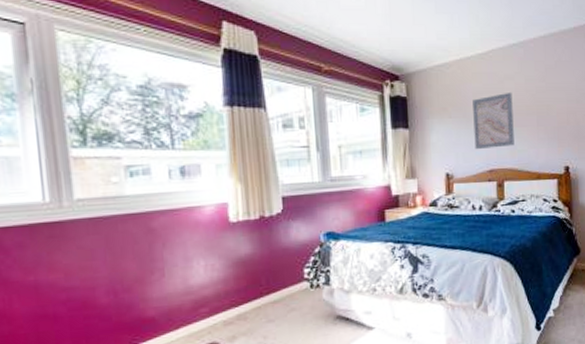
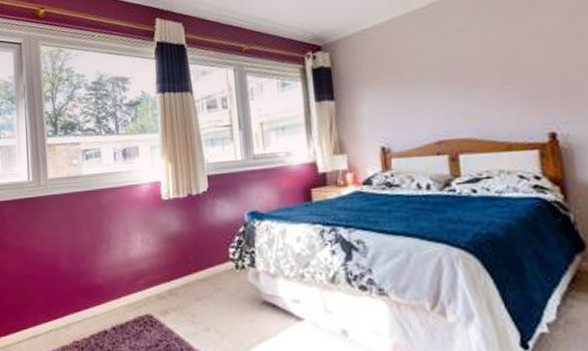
wall art: present [473,91,514,149] -> none [410,47,470,118]

